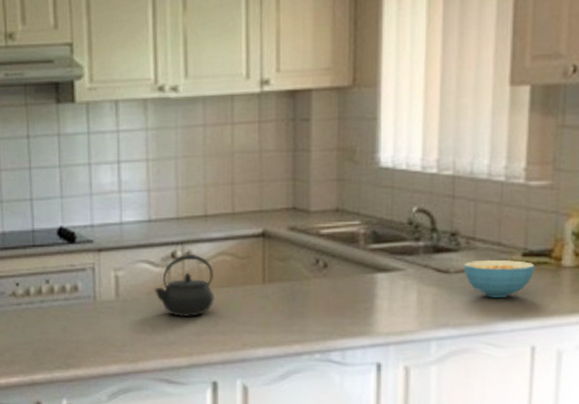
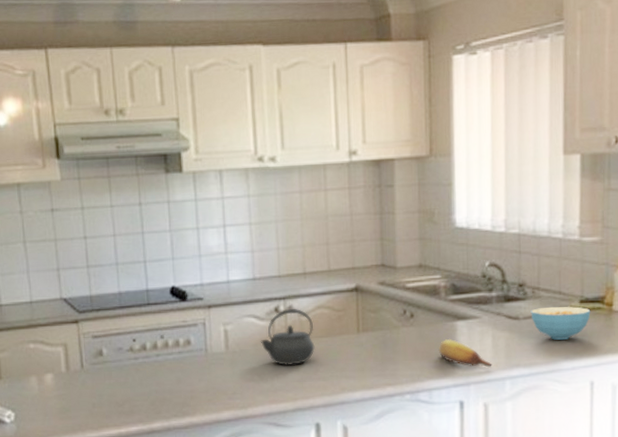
fruit: none [354,292,416,327] -> present [438,338,492,368]

